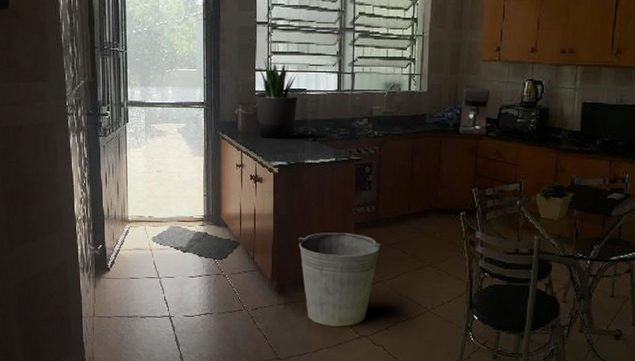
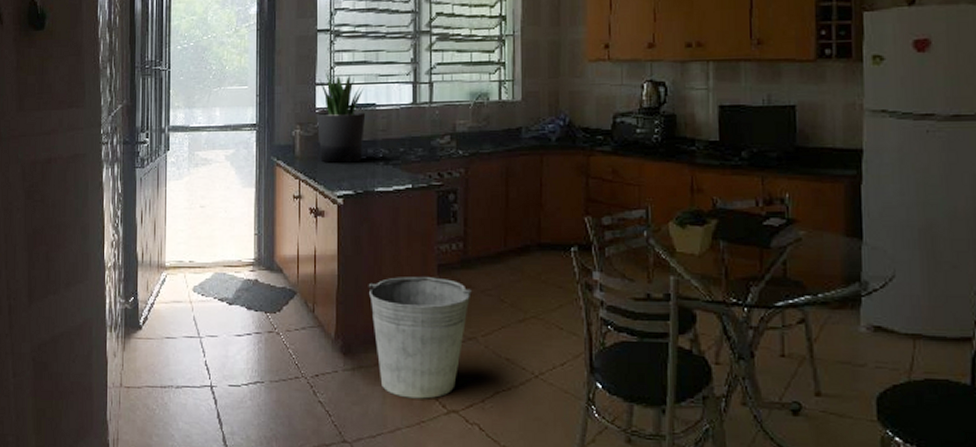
coffee maker: present [459,87,489,135] -> none [563,93,599,151]

